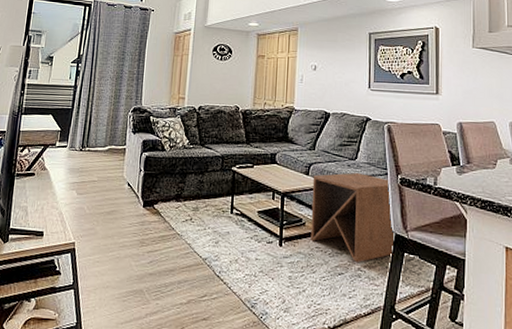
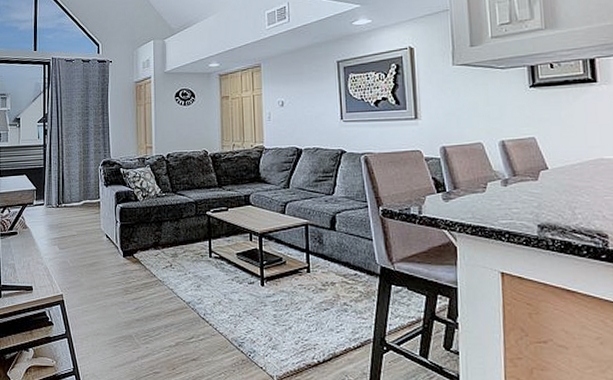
side table: present [310,173,394,263] -> none [289,208,381,298]

